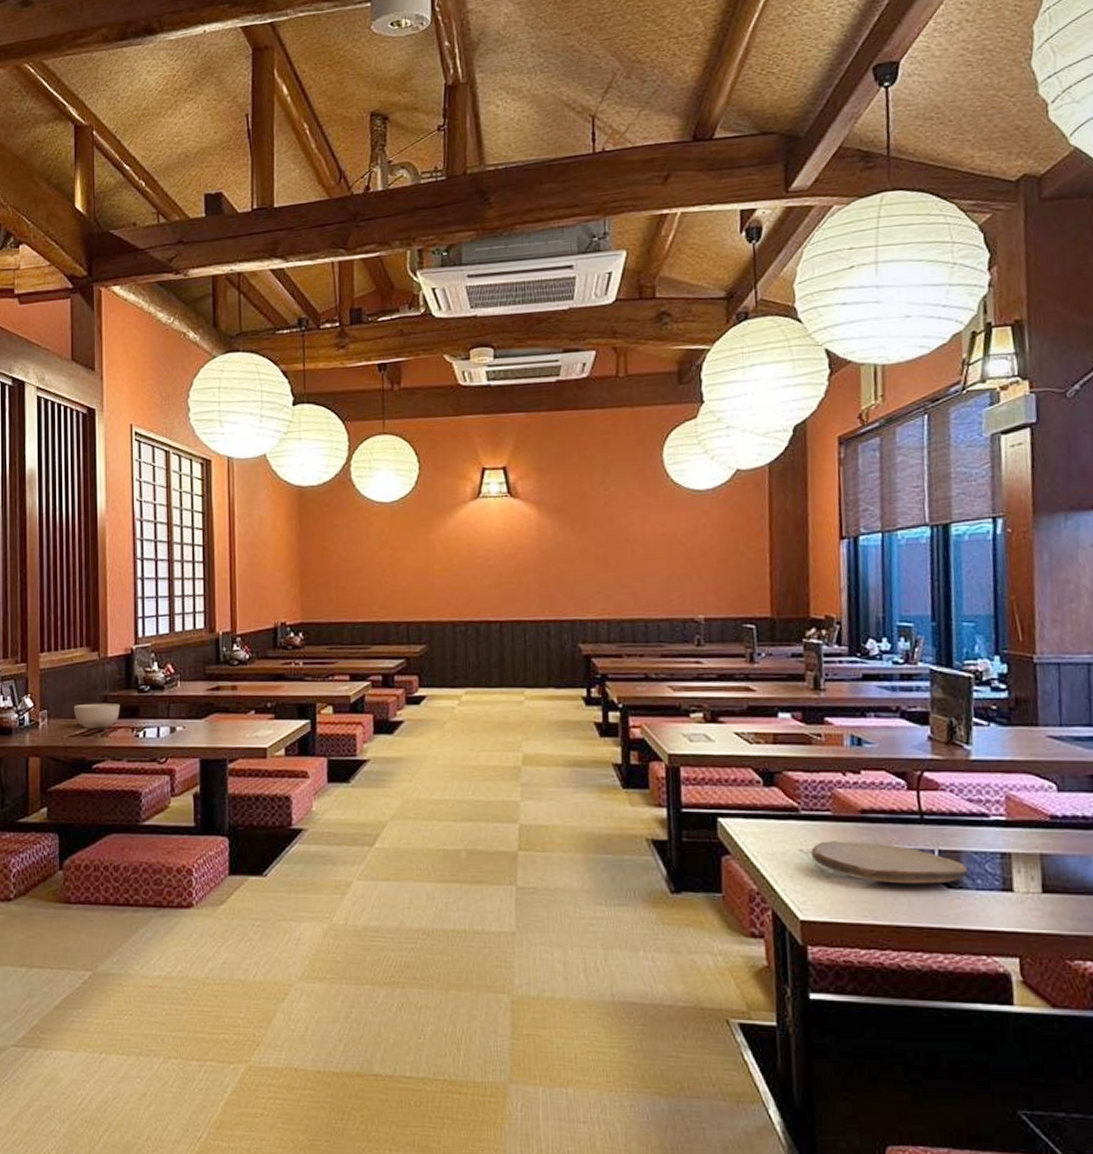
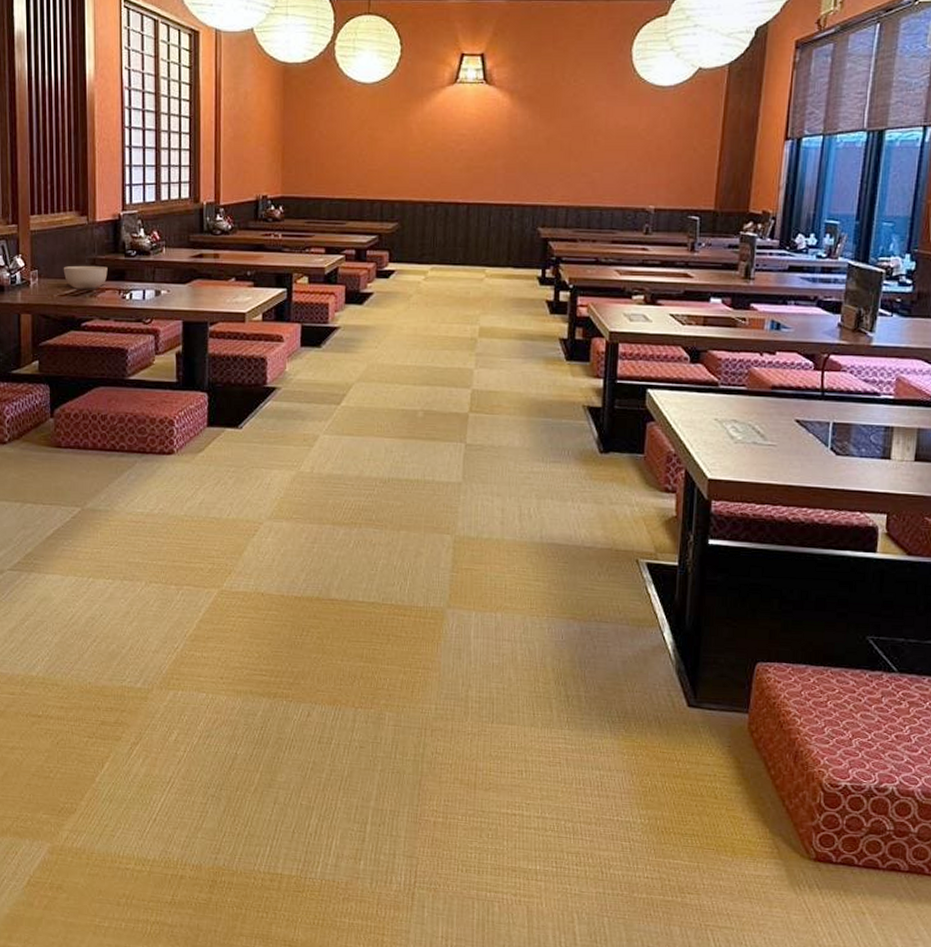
plate: present [810,841,969,884] -> none [724,412,856,451]

